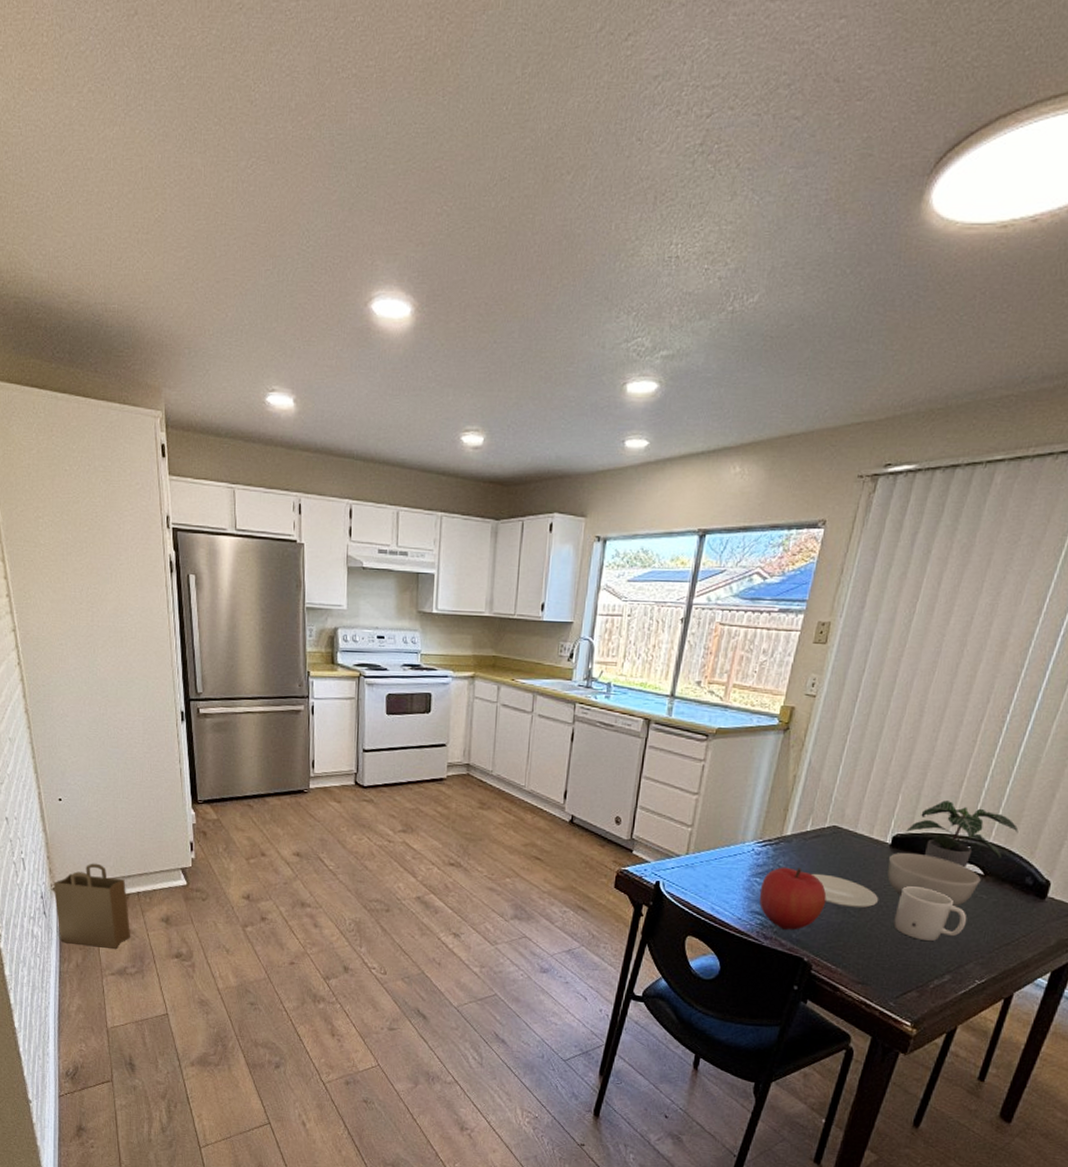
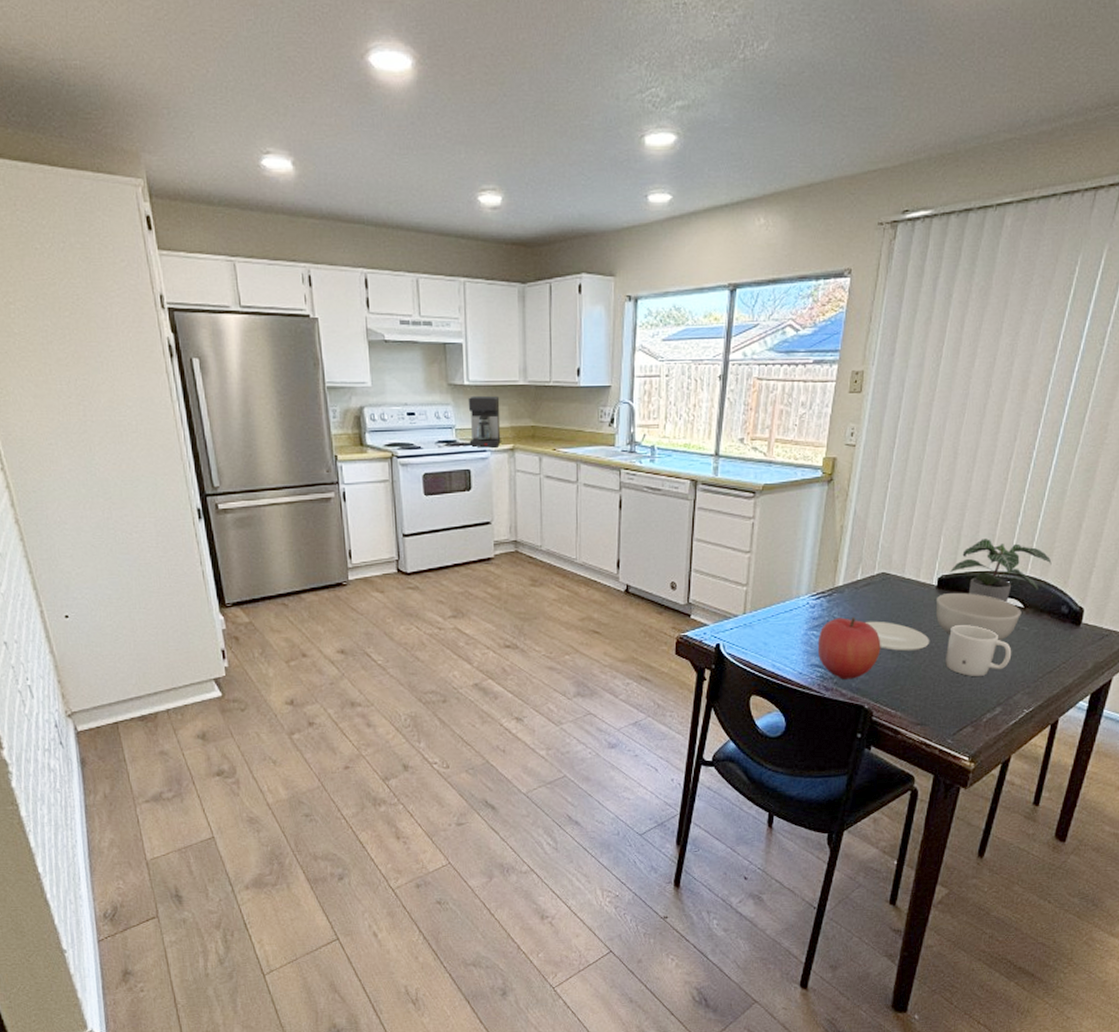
shopping bag: present [53,863,130,949] -> none [68,682,163,774]
coffee maker: none [432,624,465,674] -> present [468,395,501,448]

